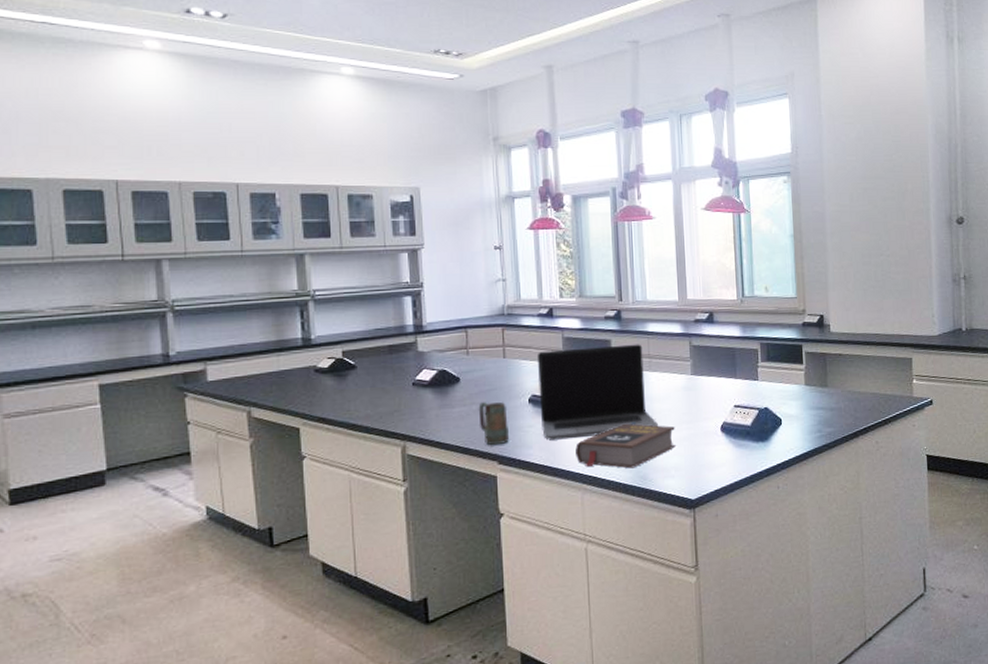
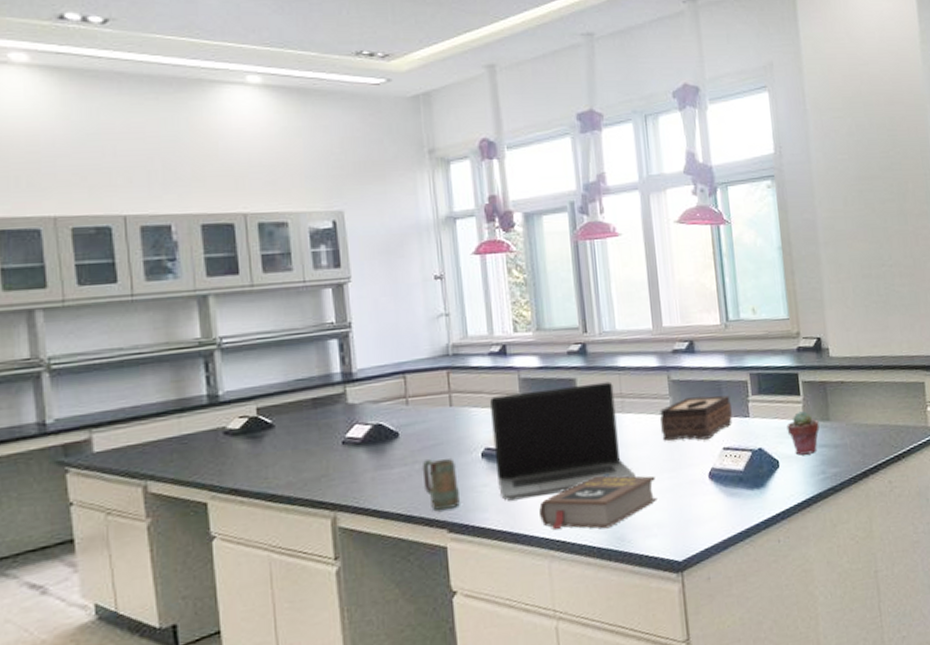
tissue box: none [680,360,743,398] -> present [659,395,733,441]
potted succulent: none [790,378,818,415] -> present [786,411,820,455]

